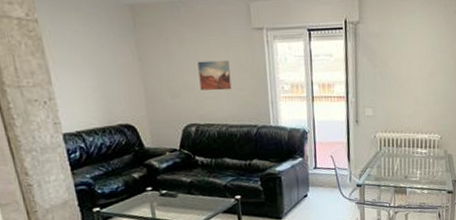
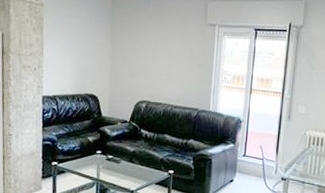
wall art: present [197,60,232,91] -> none [155,48,183,75]

